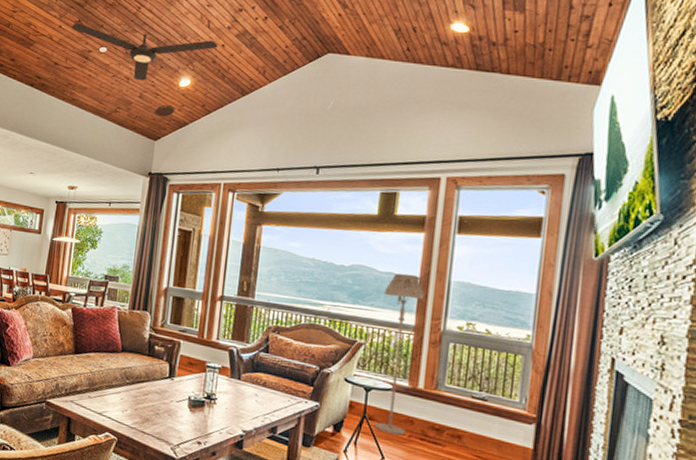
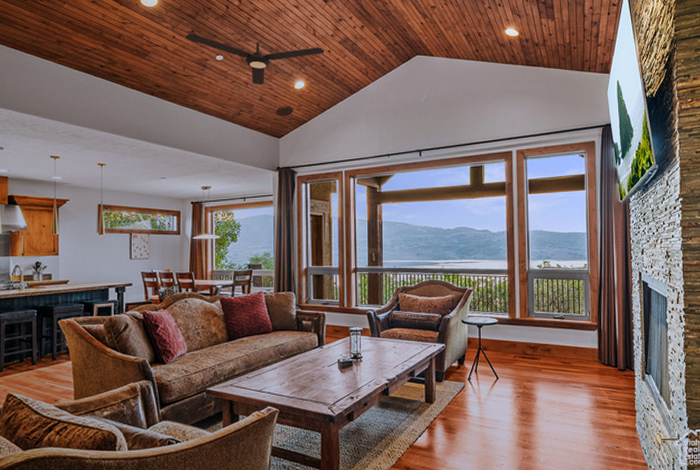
floor lamp: present [374,273,425,436] -> none [482,229,512,358]

